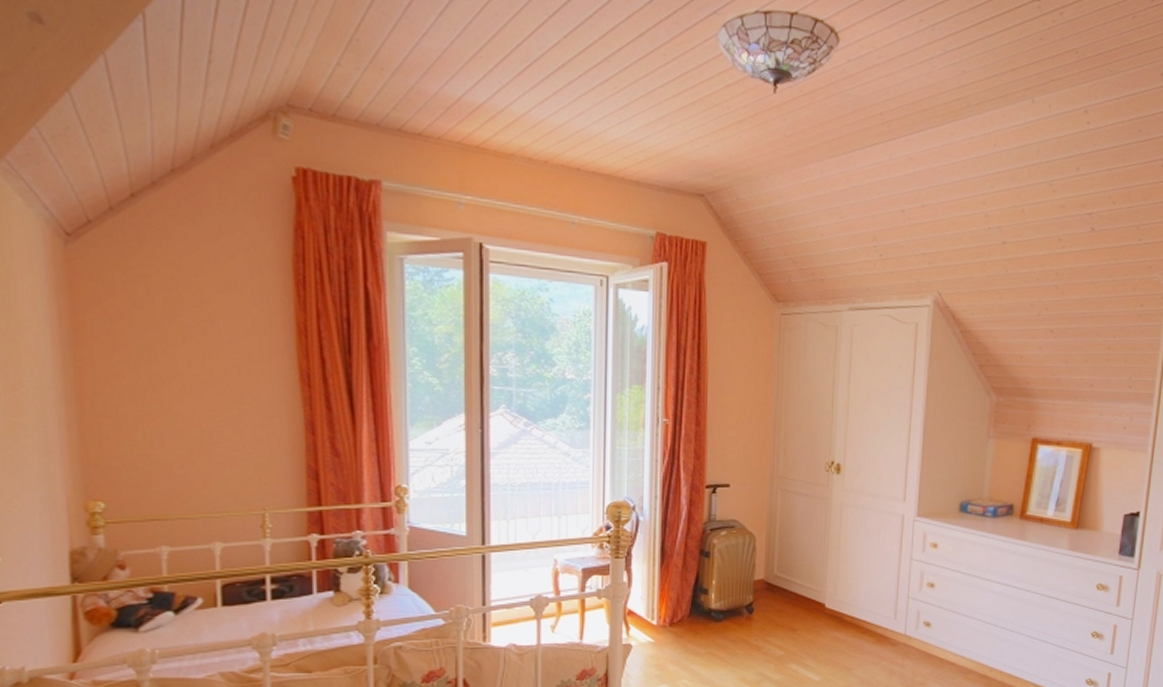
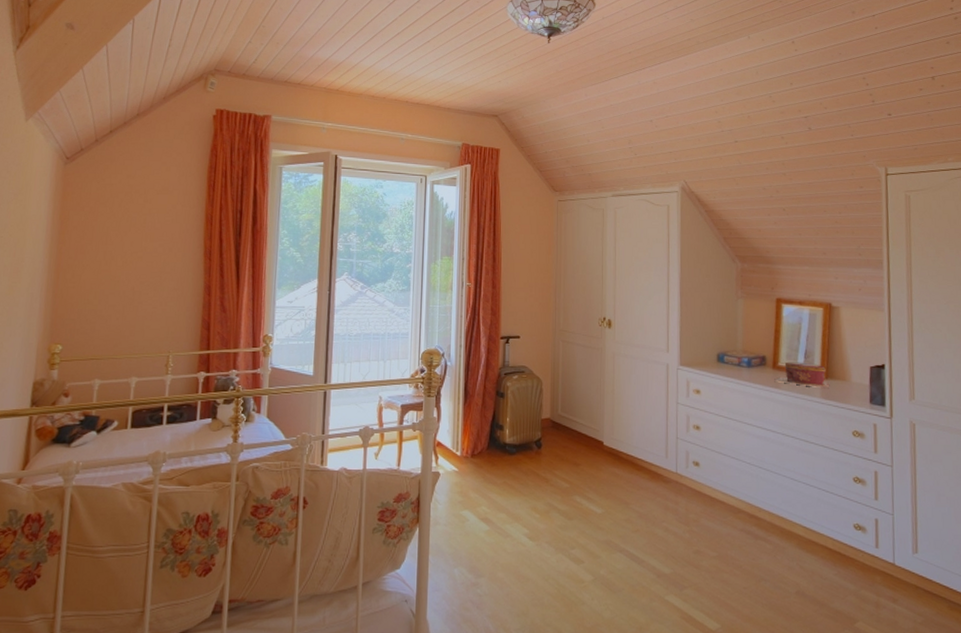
jewelry box: none [1021,510,1080,538] -> present [775,361,830,388]

